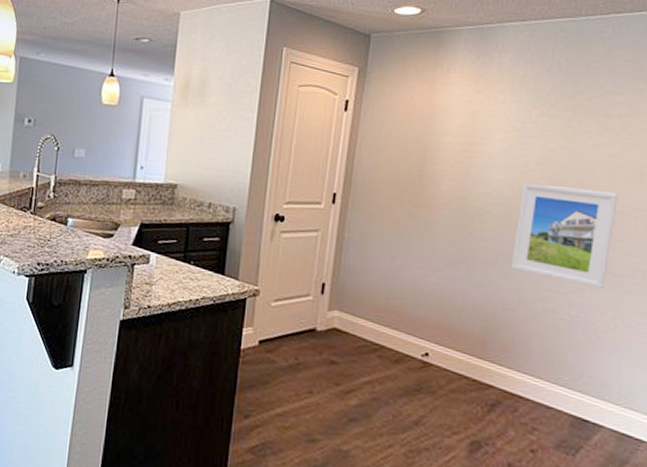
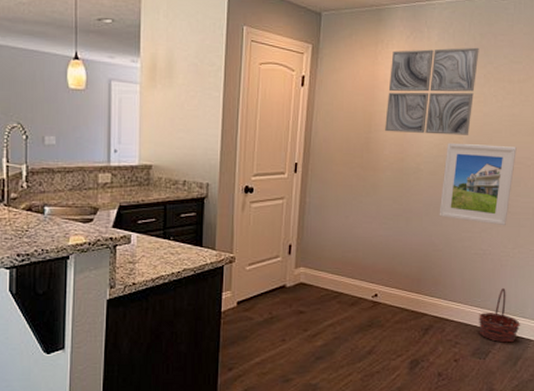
wall art: none [443,74,566,175] -> present [385,47,479,135]
basket: none [565,366,627,440] -> present [479,287,521,343]

